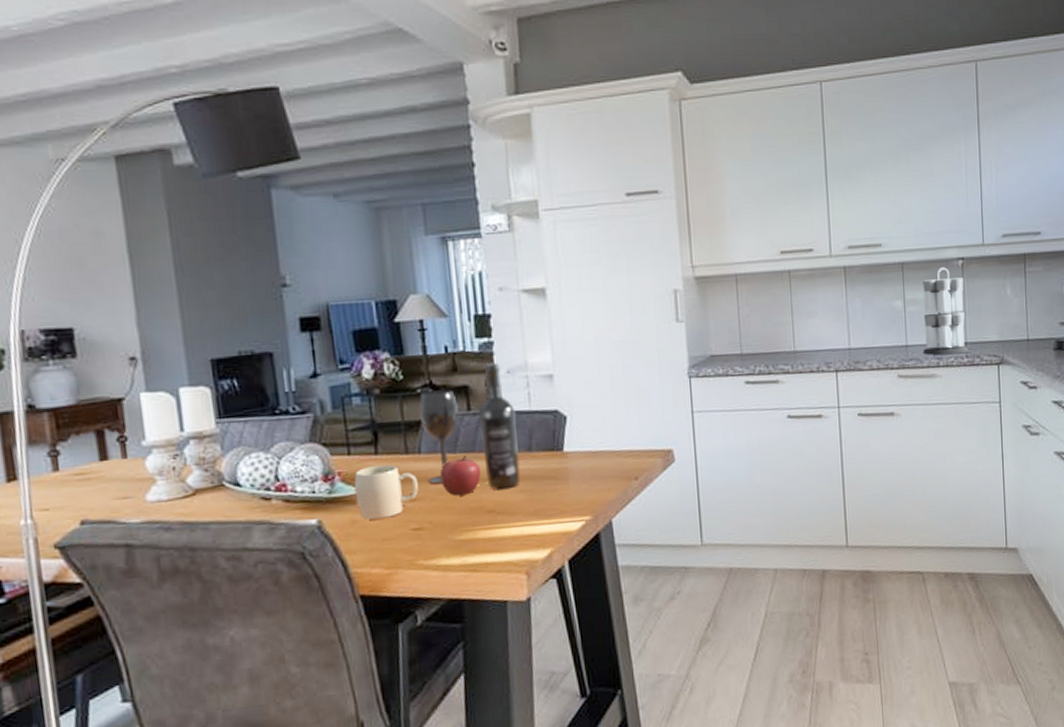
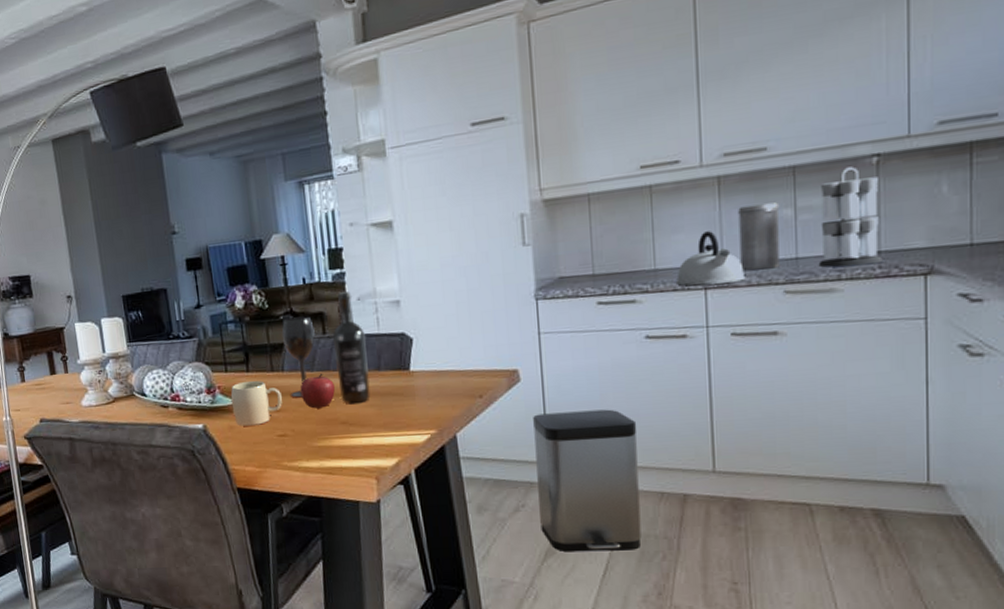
pedal bin: none [687,488,787,638] -> present [533,409,642,552]
kettle: none [811,317,868,369] -> present [675,231,746,287]
canister: none [861,294,895,356] -> present [738,202,781,271]

